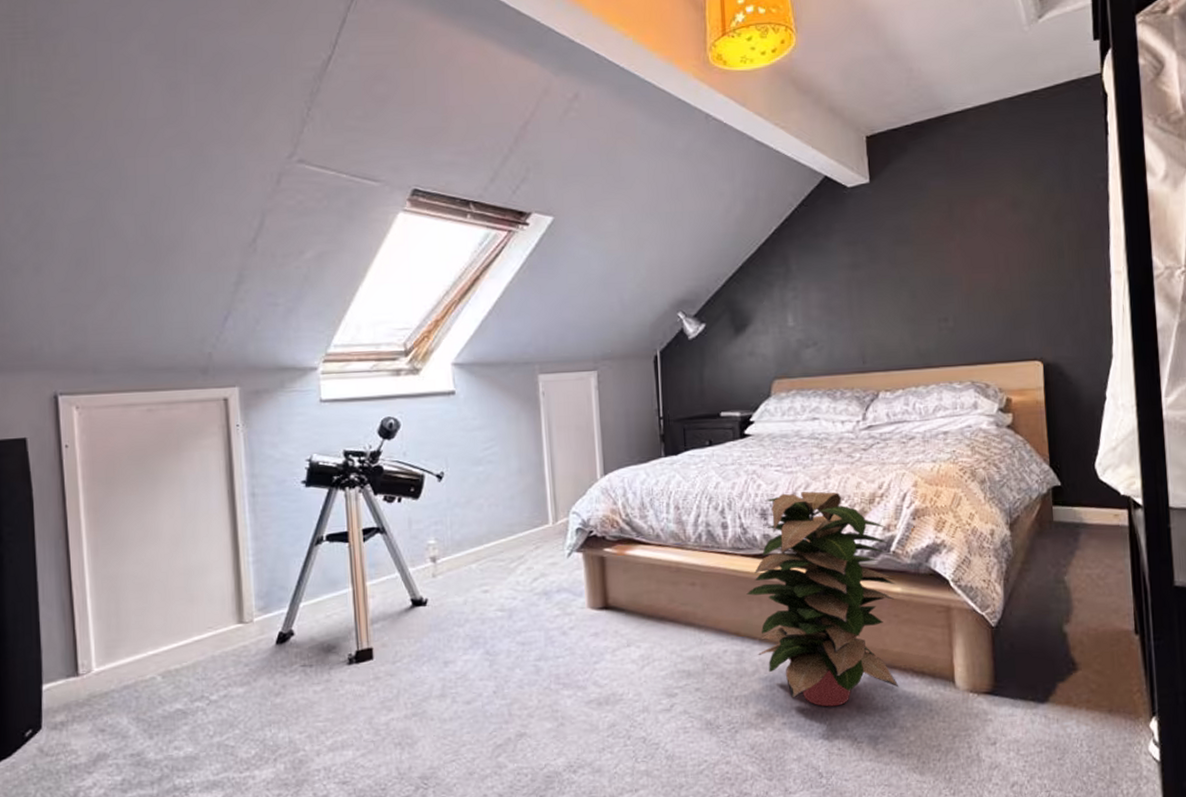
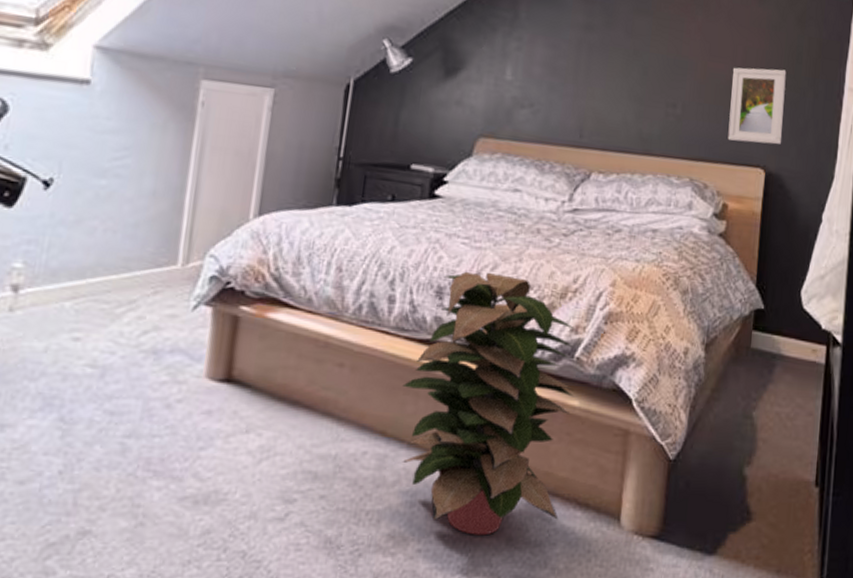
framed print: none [996,267,1055,341] -> present [727,67,787,145]

